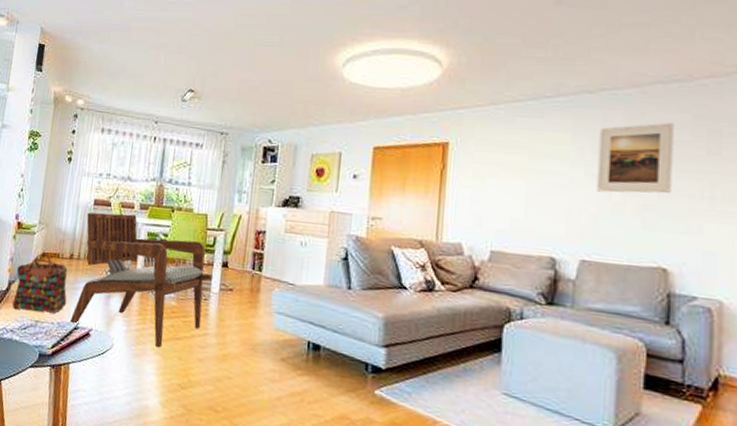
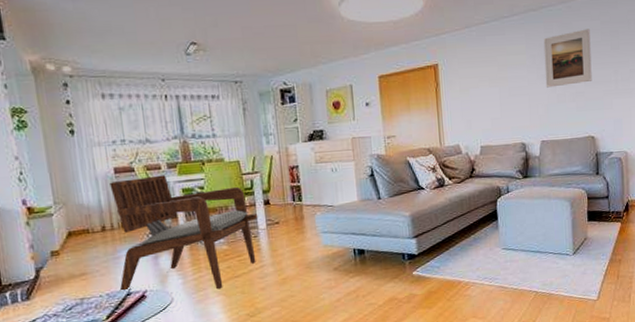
backpack: present [12,252,68,314] -> none [41,231,112,295]

